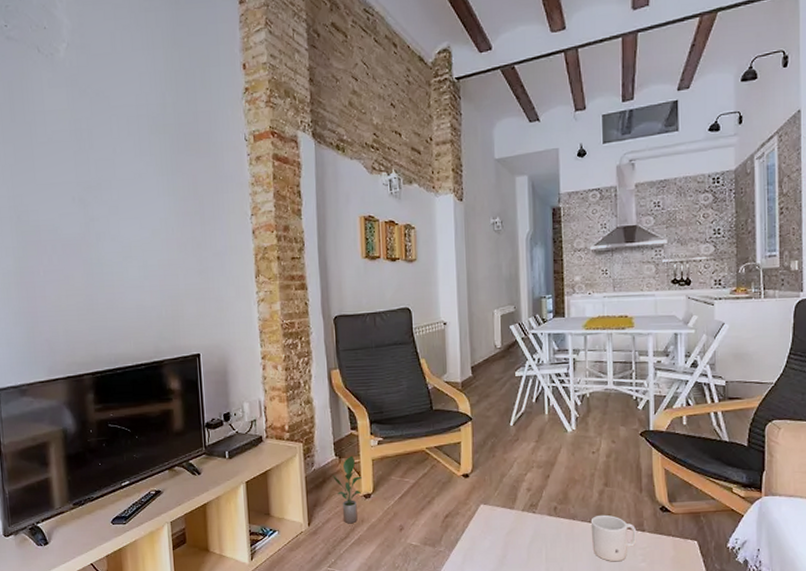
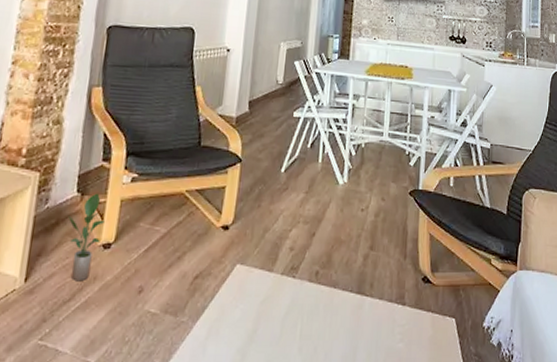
mug: present [590,514,637,562] -> none [351,283,398,341]

